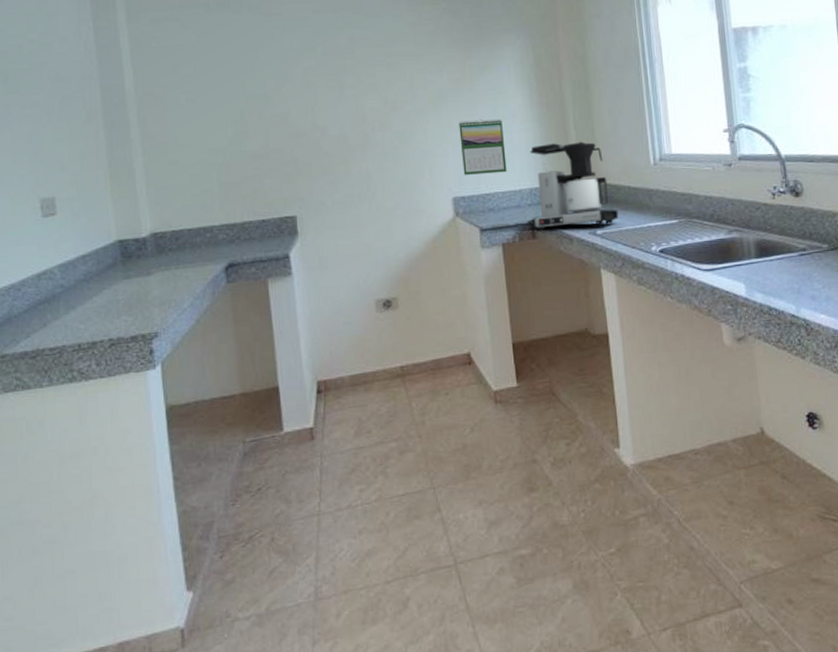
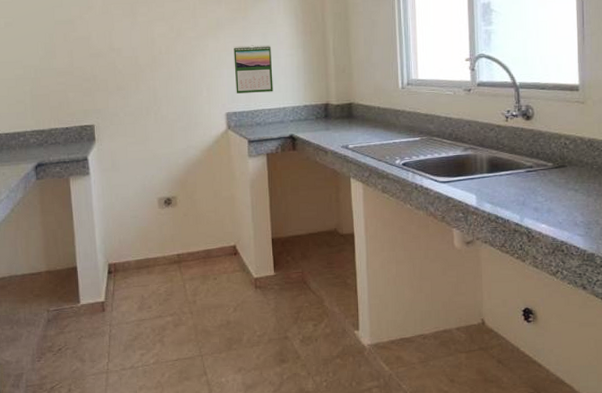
coffee maker: present [529,141,619,231] -> none [292,67,368,144]

